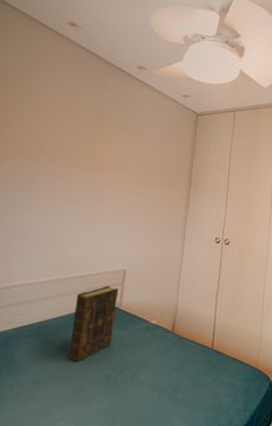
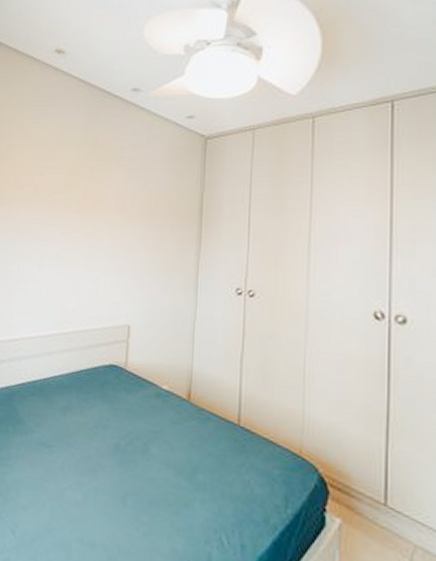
book: present [68,285,119,361] -> none [73,342,124,426]

